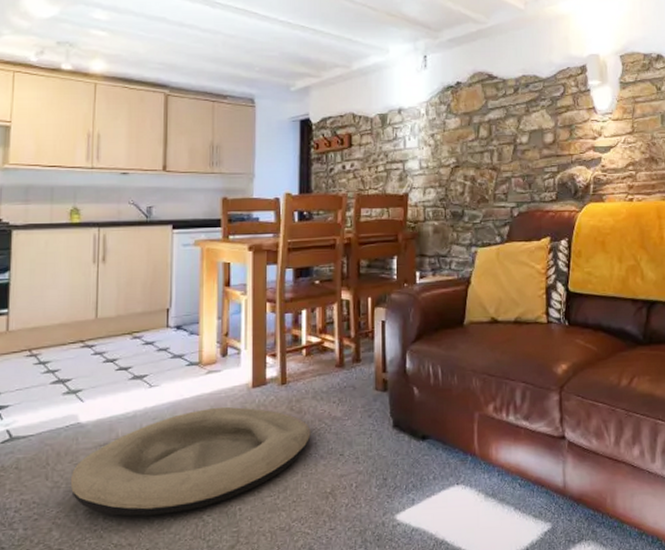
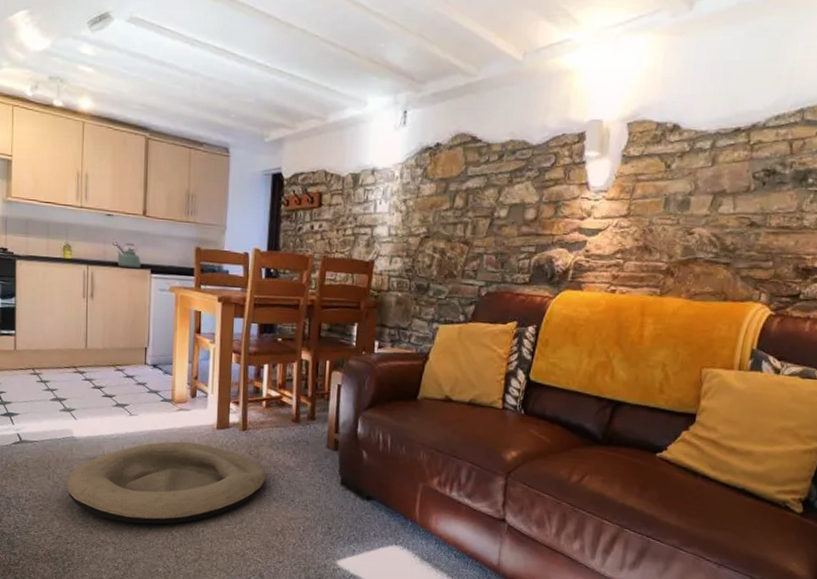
kettle: none [134,200,162,227] -> present [117,243,141,269]

